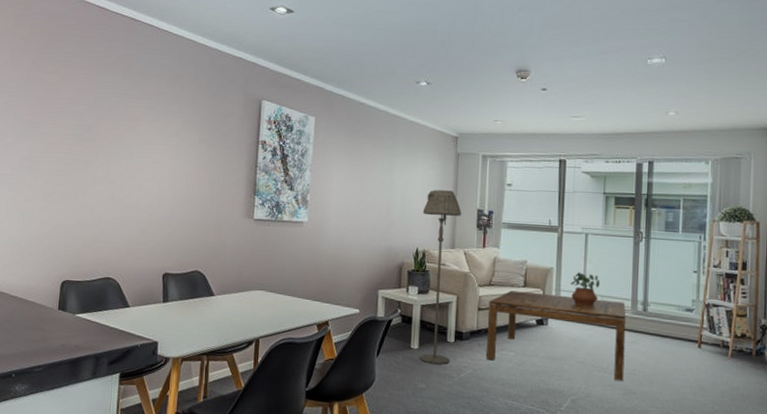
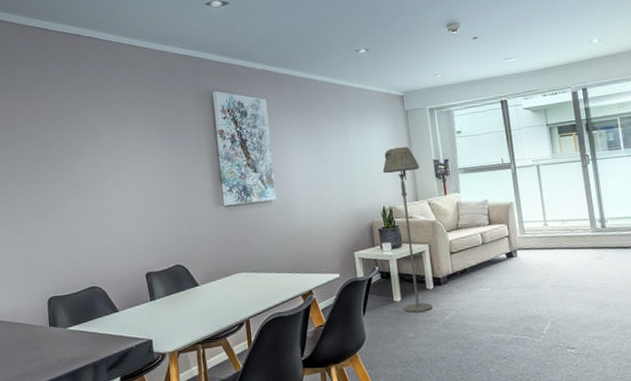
coffee table: present [485,290,626,381] -> none [459,223,595,299]
potted plant: present [570,272,600,307] -> none [531,201,559,234]

